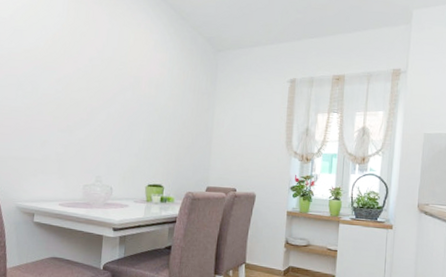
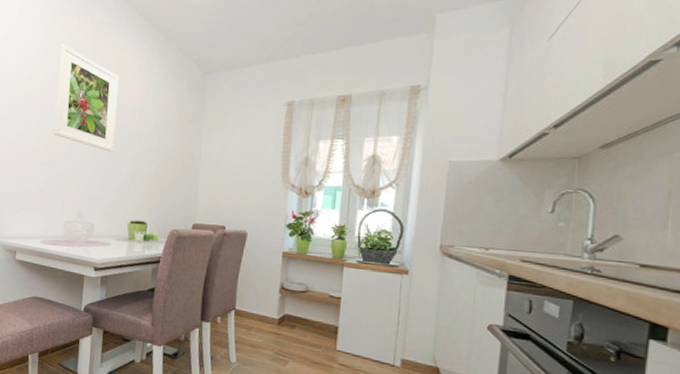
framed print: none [72,17,136,120] -> present [53,43,119,152]

